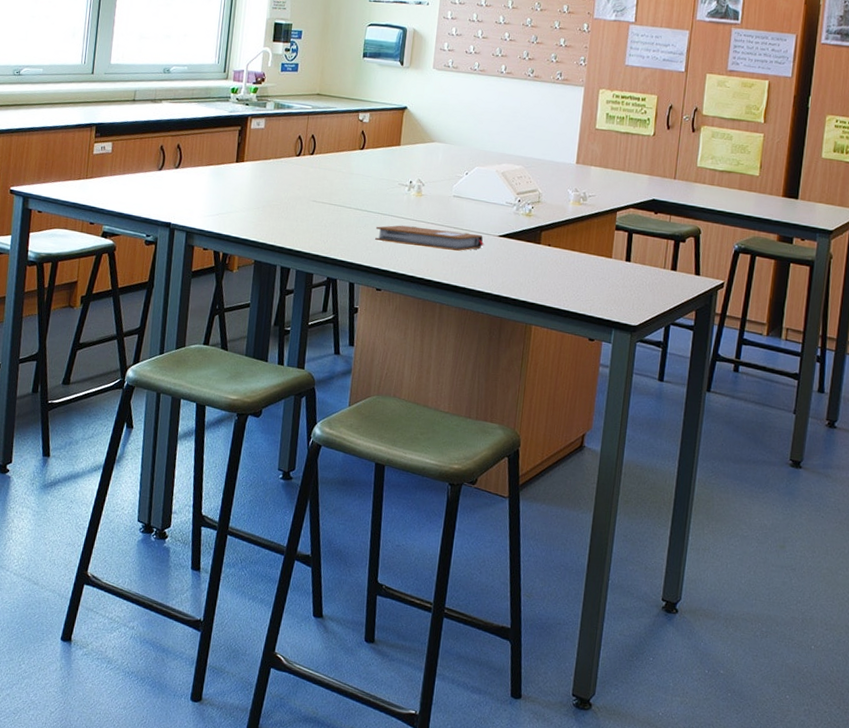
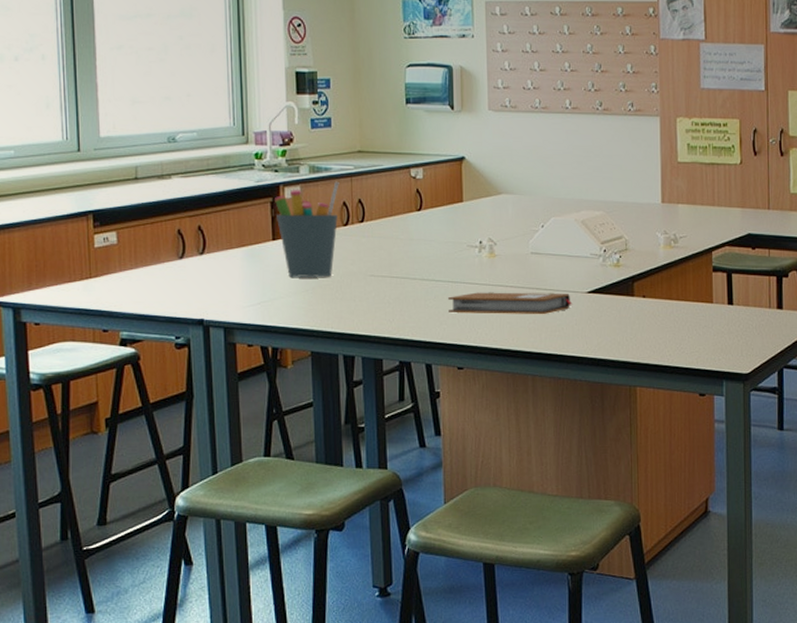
pen holder: none [242,118,298,198] -> present [275,181,339,278]

